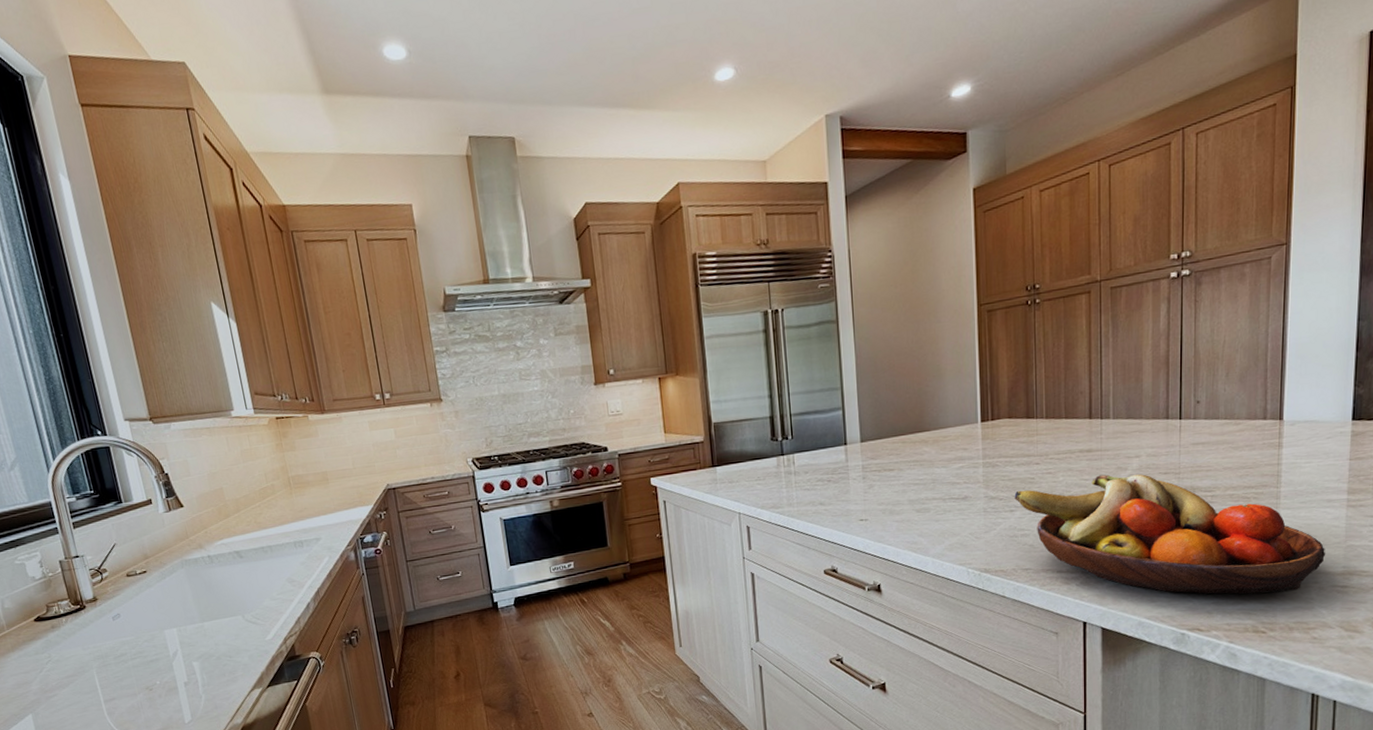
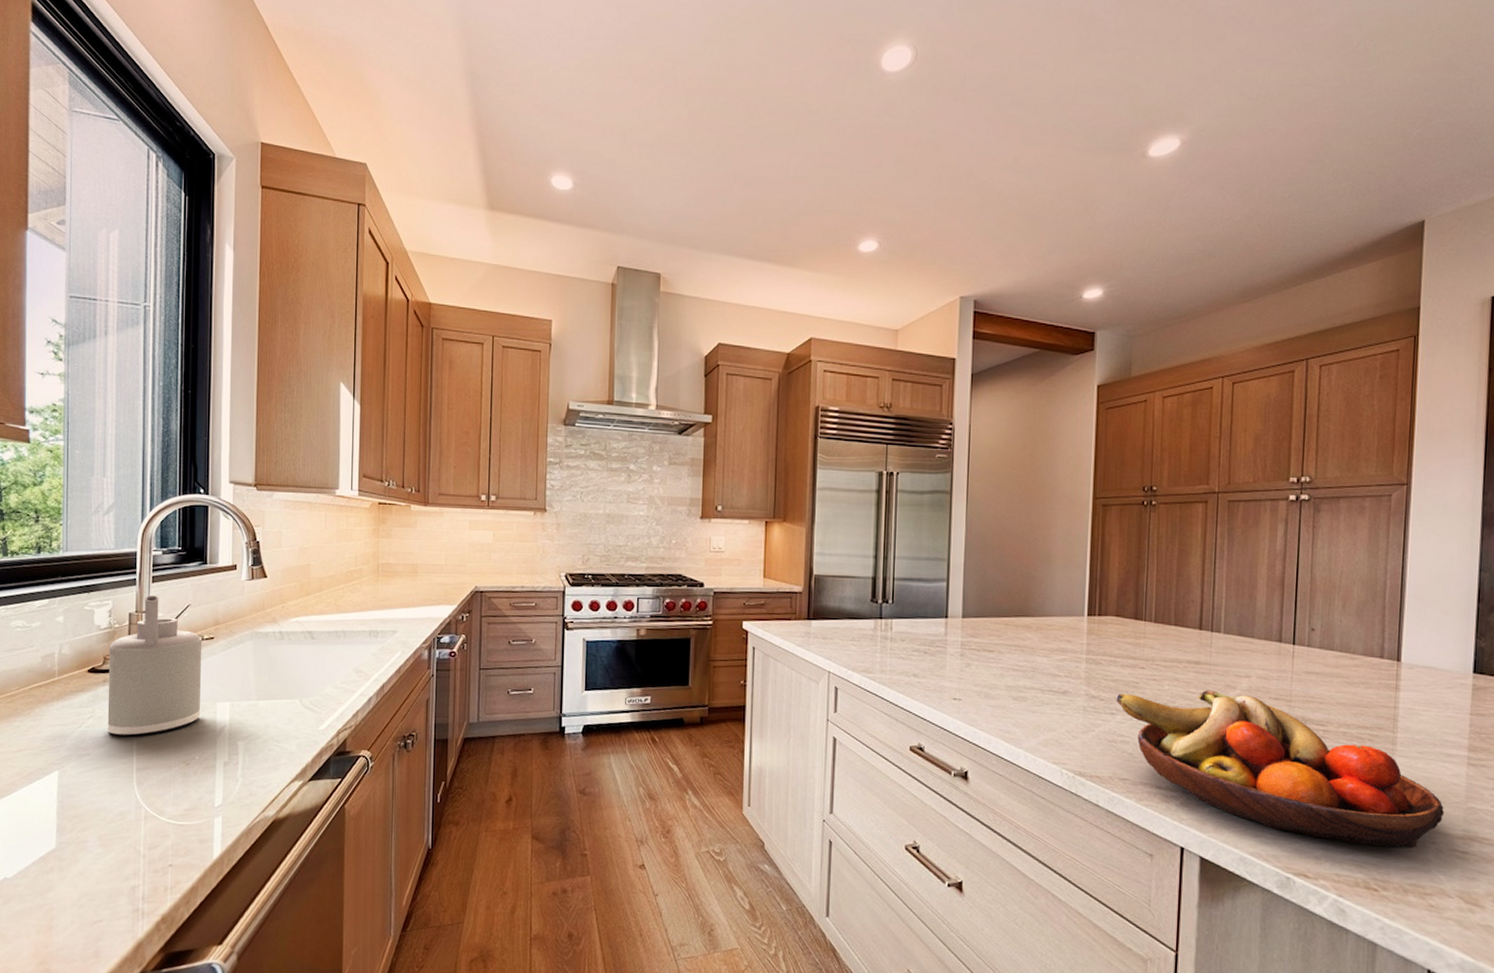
soap dispenser: none [48,540,151,675] -> present [107,595,203,737]

